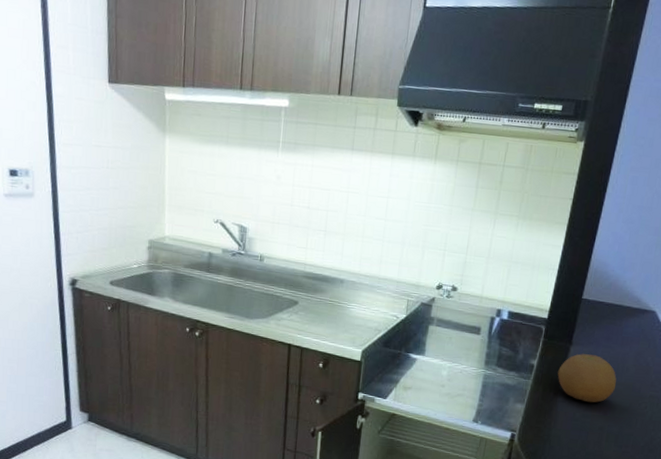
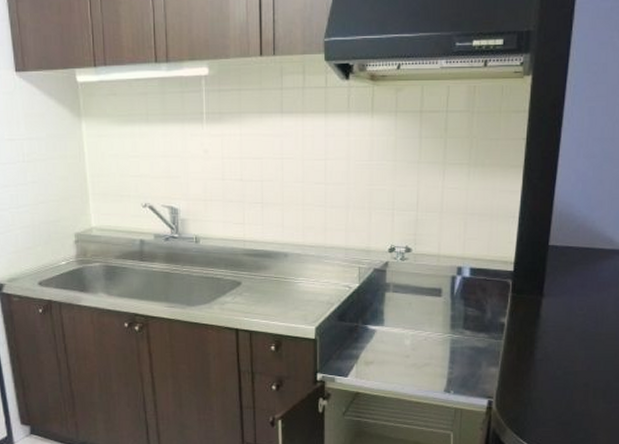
fruit: present [557,354,617,403] -> none [531,305,597,358]

